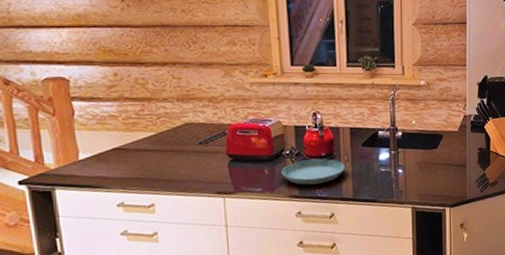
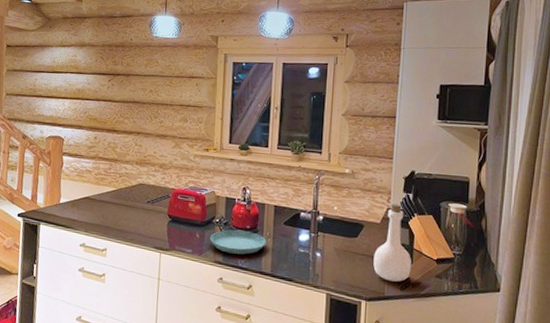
bottle: none [454,110,489,185] -> present [373,203,411,282]

